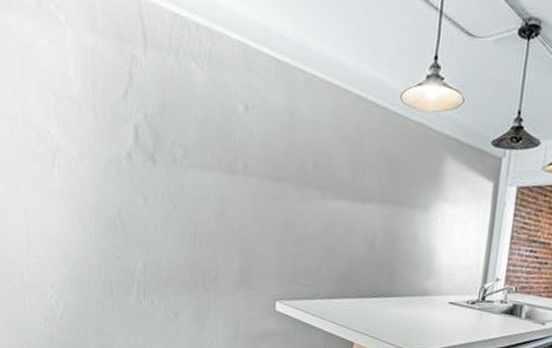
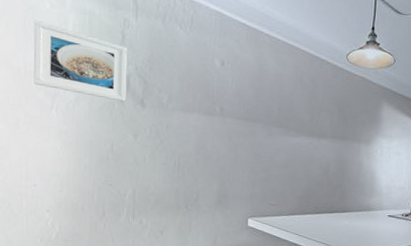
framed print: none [32,59,136,158] -> present [33,19,128,102]

